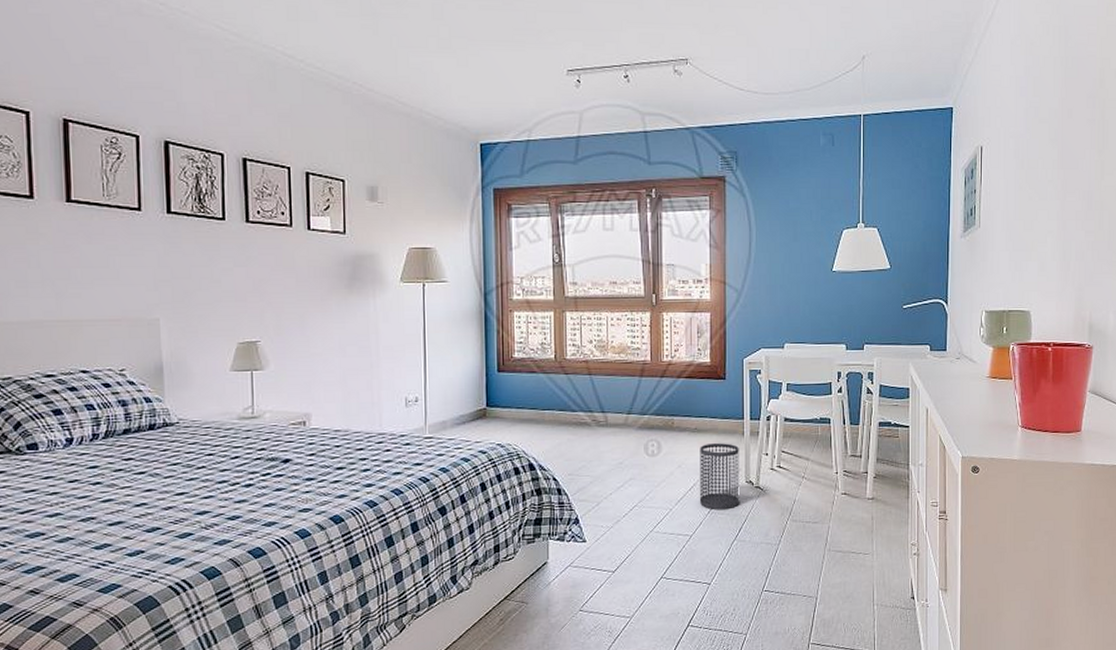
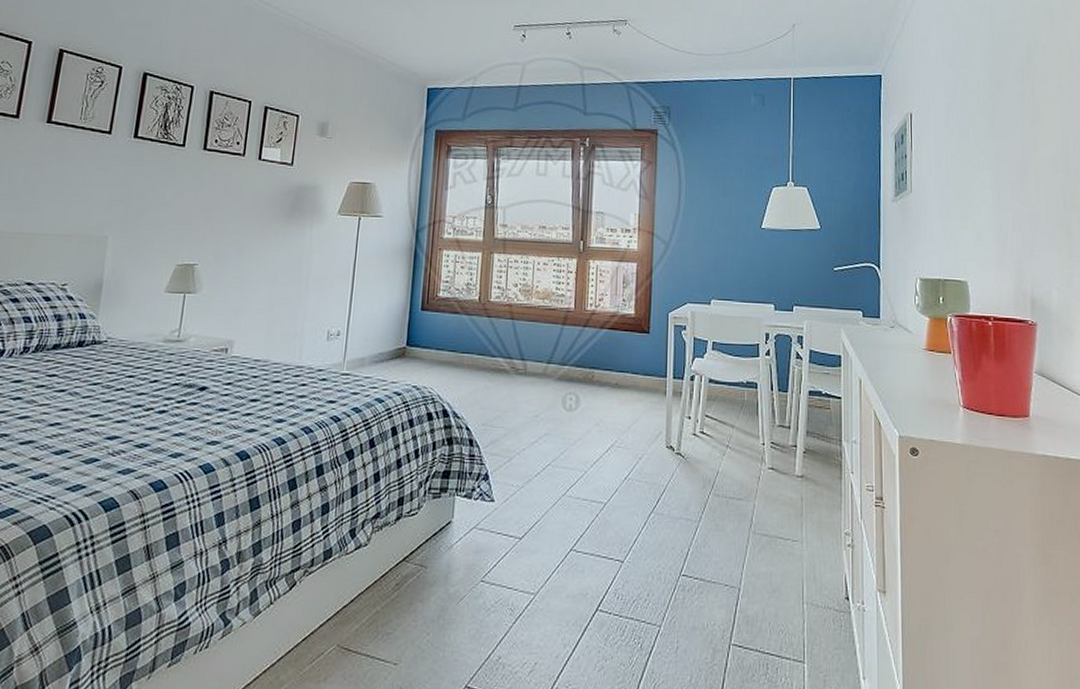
wastebasket: present [699,443,740,510] -> none [616,401,661,477]

